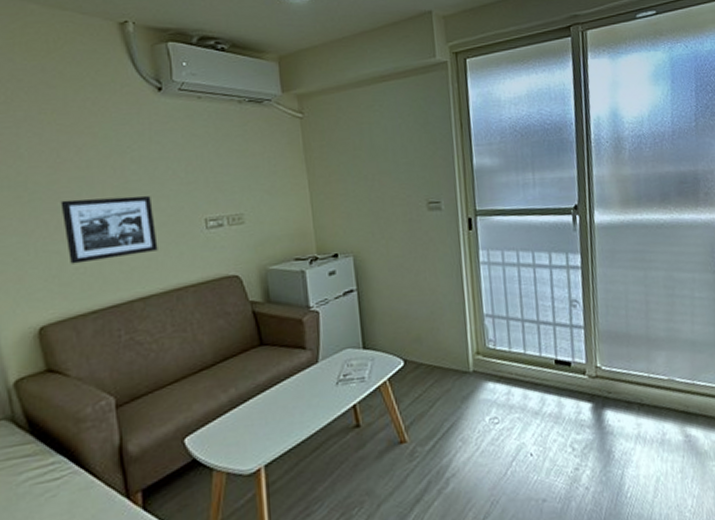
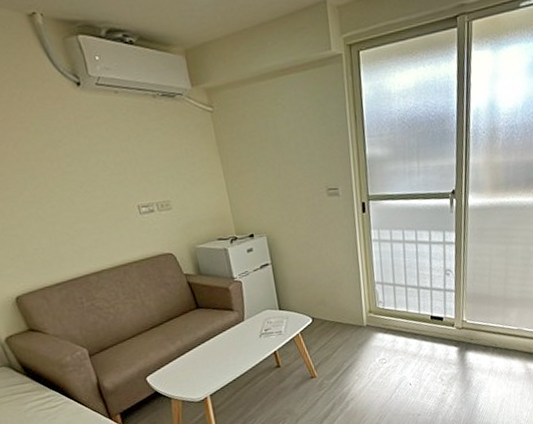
picture frame: present [60,195,158,264] -> none [9,185,102,246]

